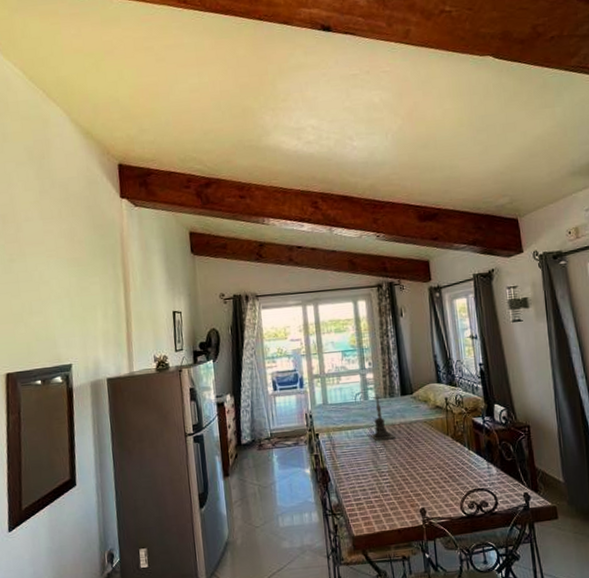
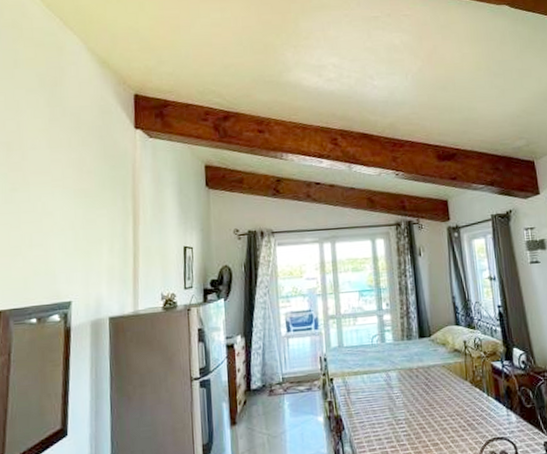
candle holder: present [371,394,397,441] -> none [387,336,414,387]

